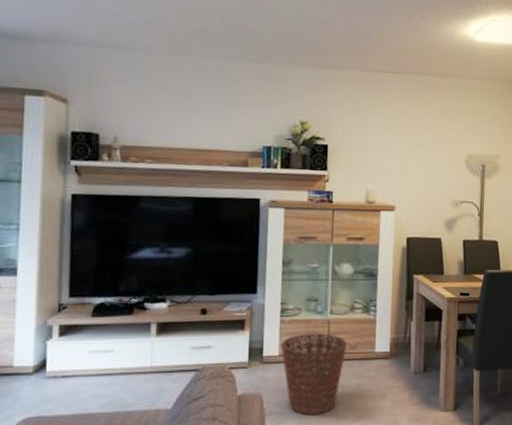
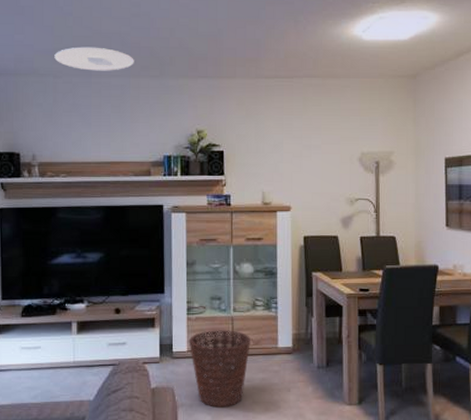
ceiling light: none [145,22,236,51] -> present [54,47,134,71]

